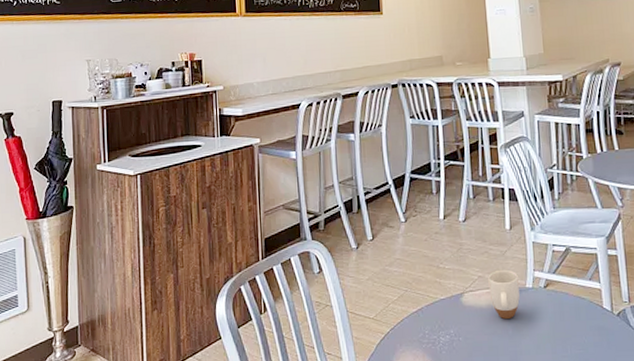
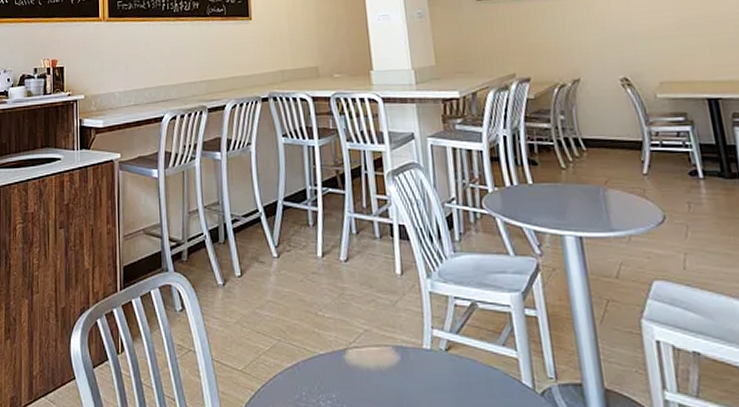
mug: present [488,269,521,320] -> none [376,323,416,388]

